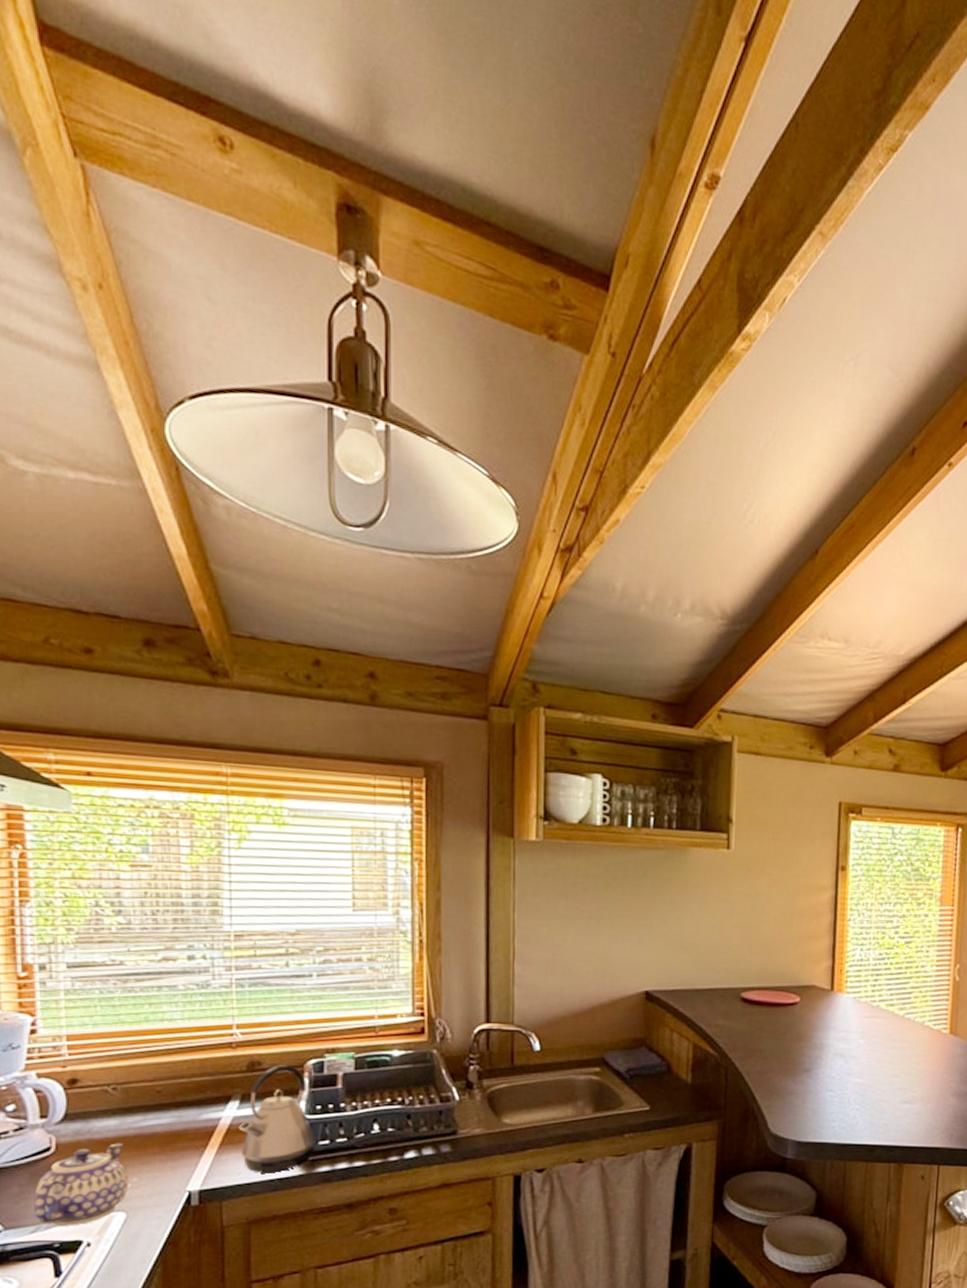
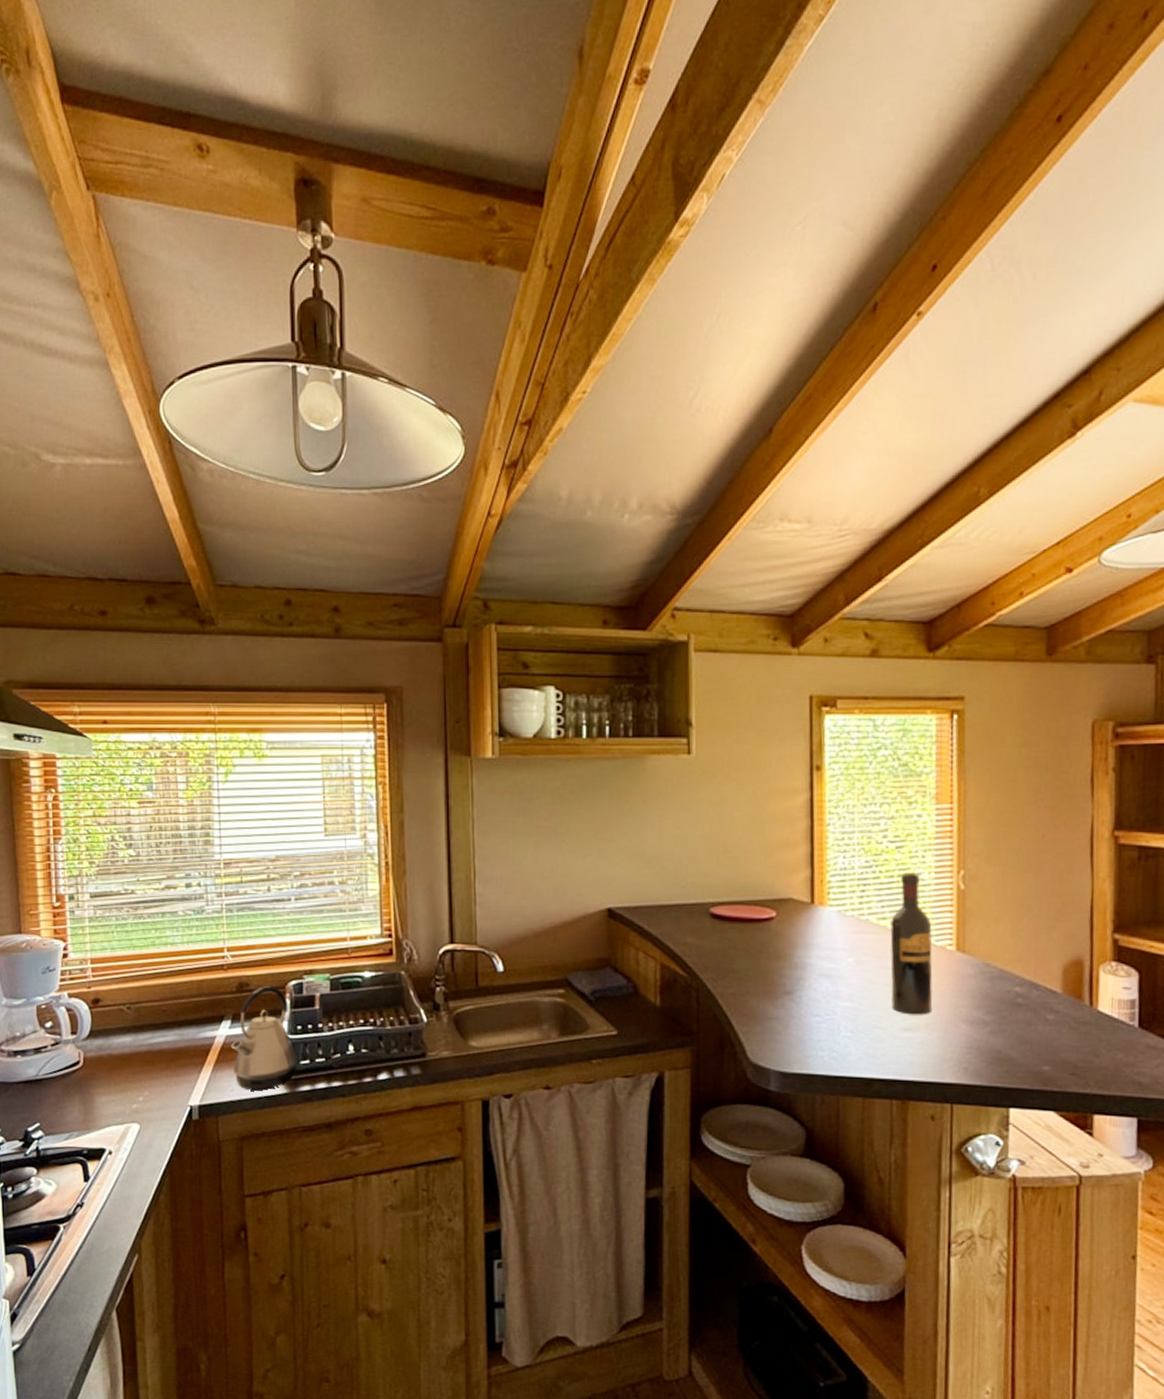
teapot: present [34,1143,130,1226] -> none [67,1058,142,1135]
wine bottle: none [894,965,931,1088] -> present [890,872,933,1014]

